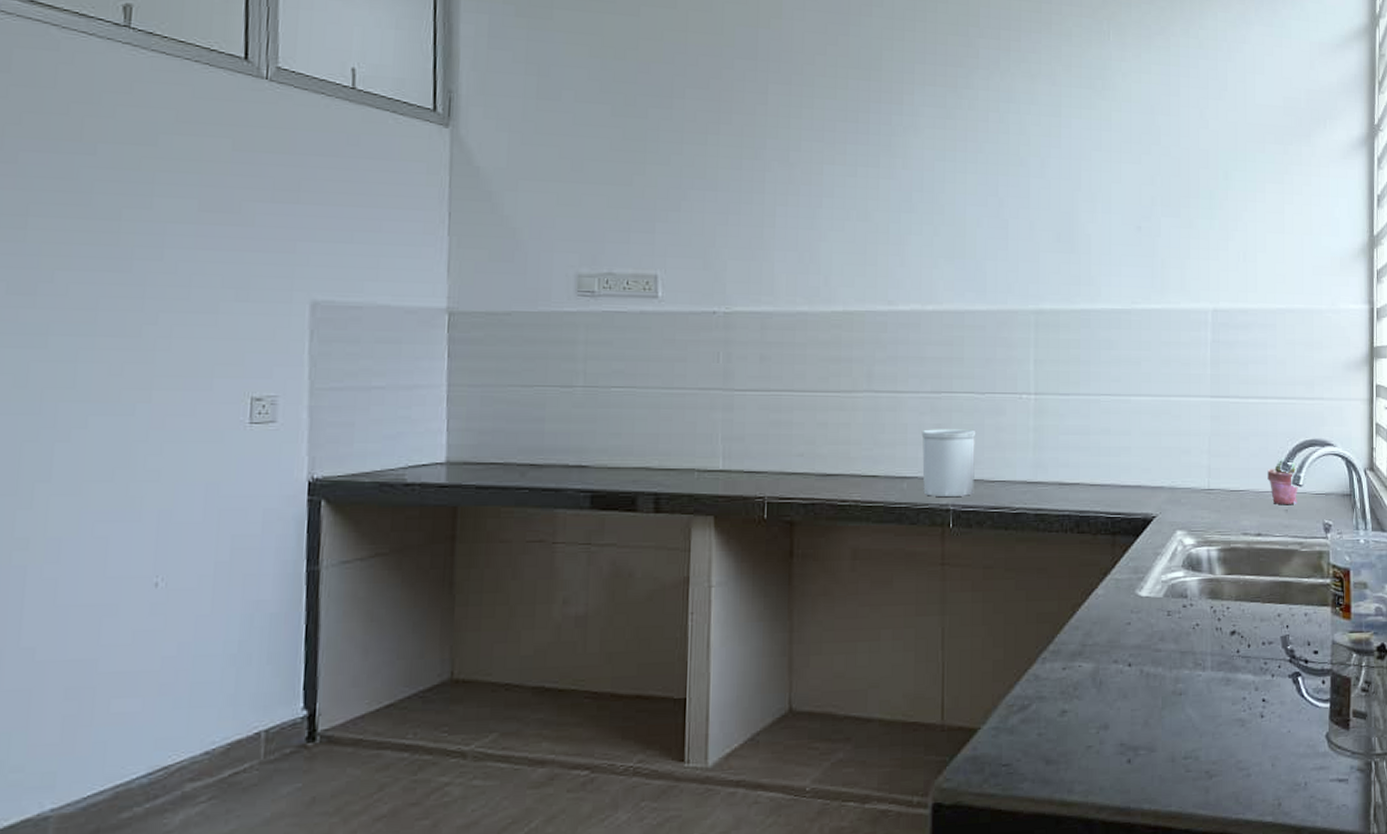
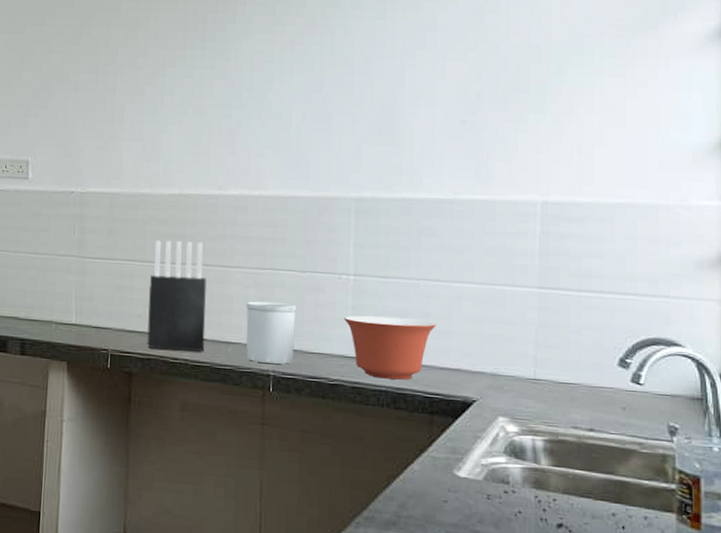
knife block: none [810,365,877,492] -> present [147,240,207,351]
mixing bowl: none [1025,437,1117,502] -> present [343,315,437,380]
potted succulent: present [1267,457,1299,504] -> none [602,354,640,403]

